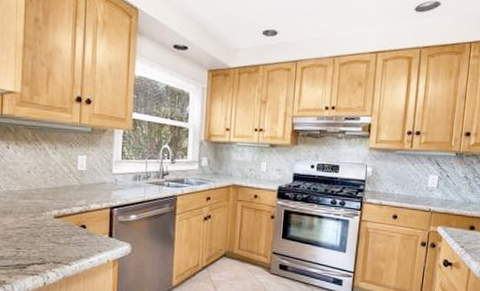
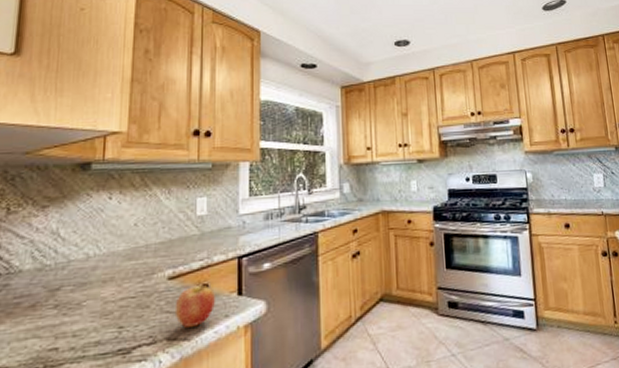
fruit: none [59,224,92,256] -> present [174,282,216,328]

